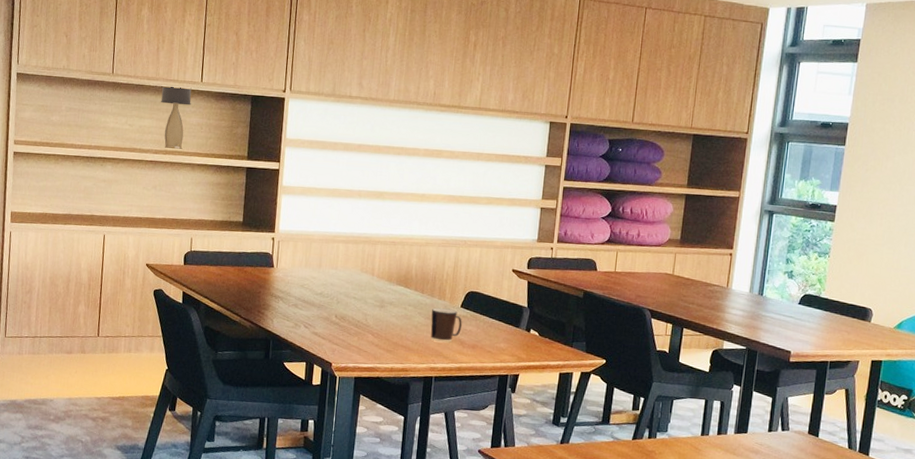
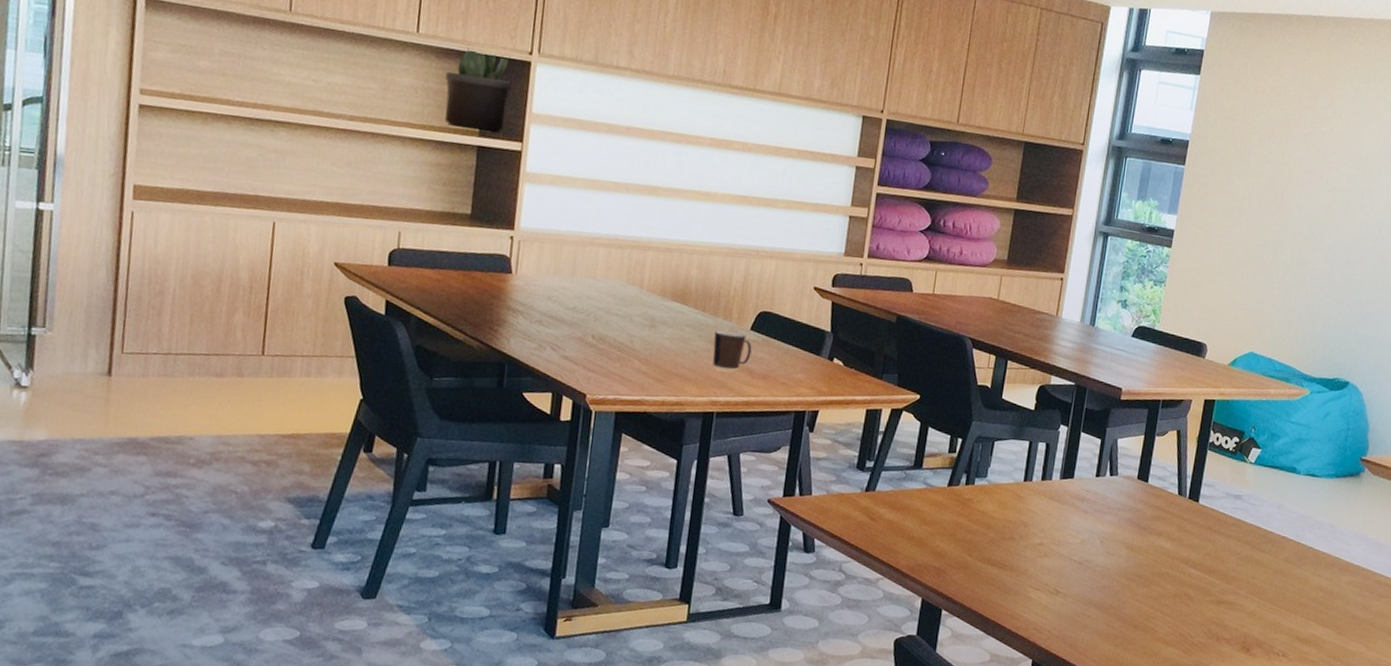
table lamp: present [161,87,192,149] -> none [359,35,403,117]
planter: none [222,91,271,156] -> present [445,48,512,133]

